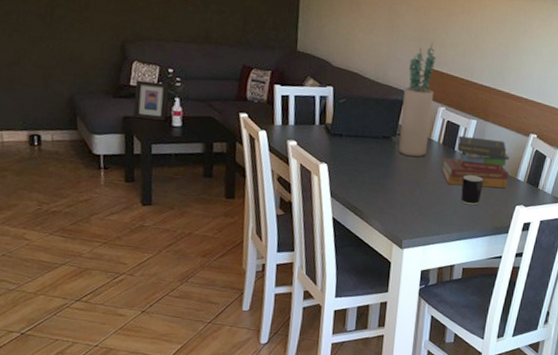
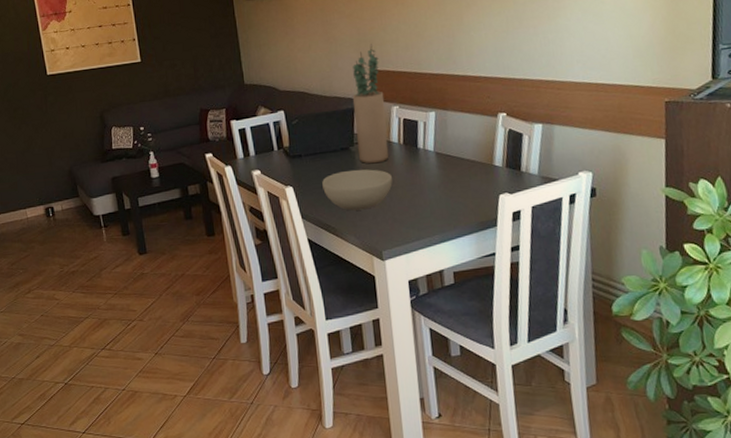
picture frame: present [133,80,170,122] -> none [116,140,146,178]
bowl: none [357,158,426,199] -> present [322,169,393,211]
books: present [442,135,510,189] -> none [407,127,484,184]
mug: present [461,175,484,206] -> none [431,170,458,203]

